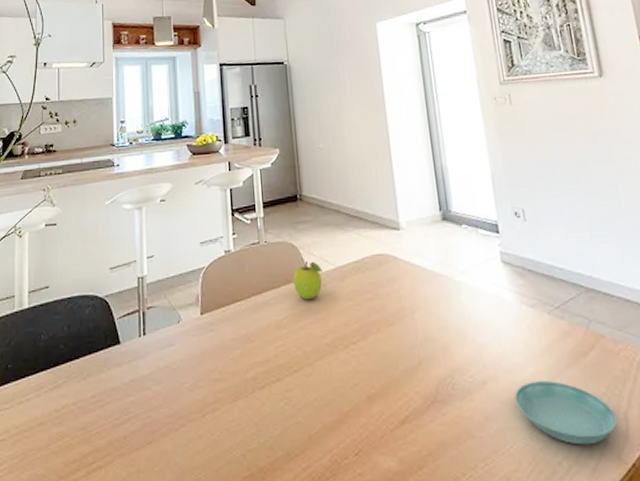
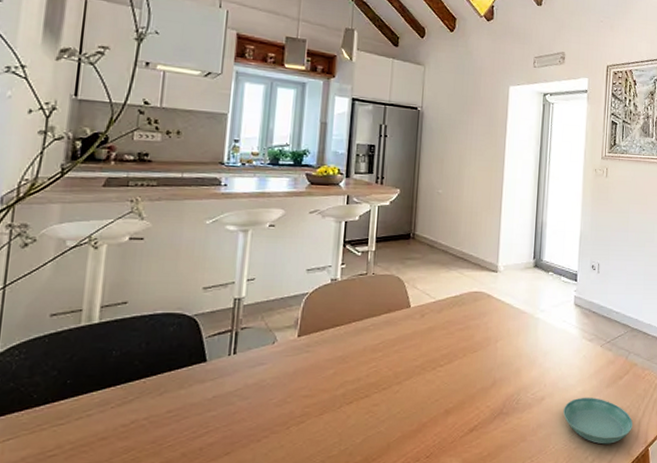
fruit: present [293,261,322,300] -> none [394,294,423,328]

